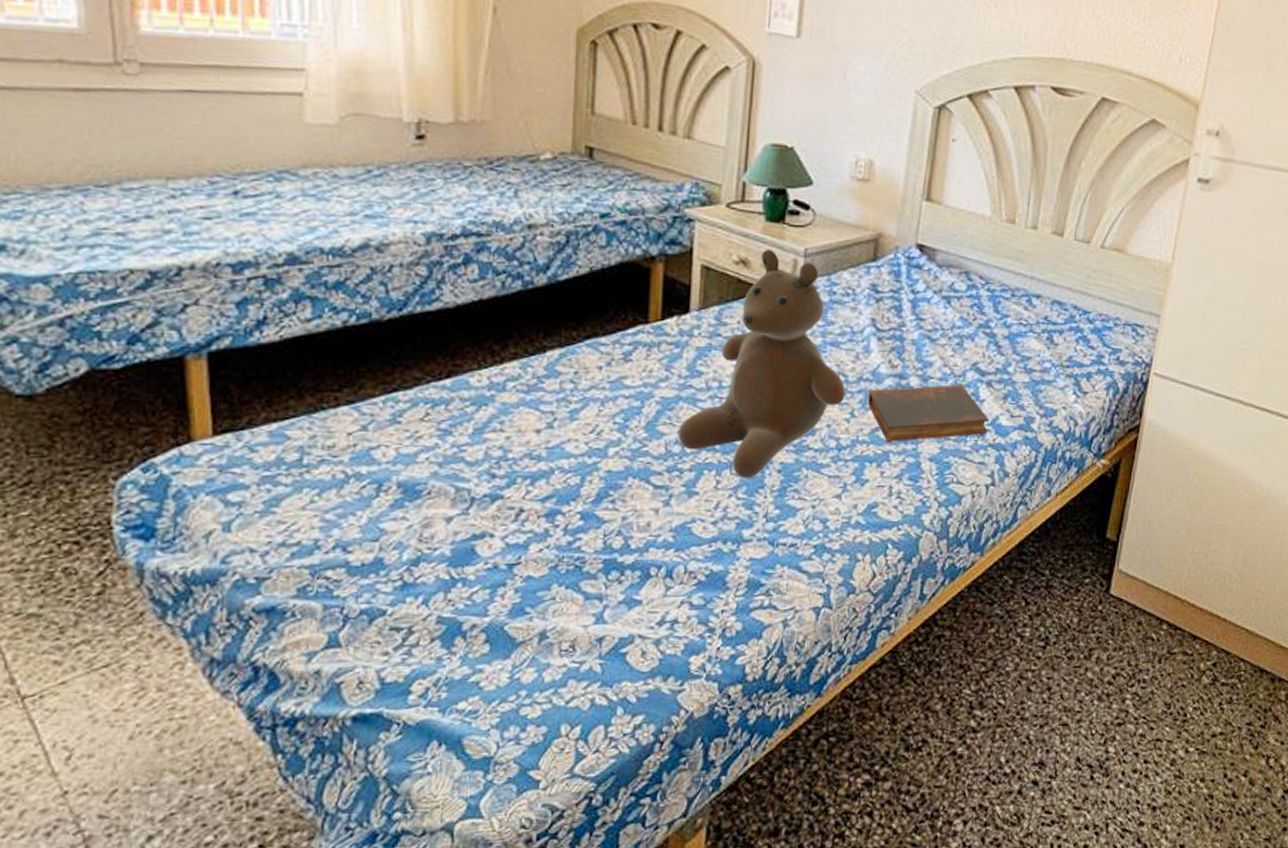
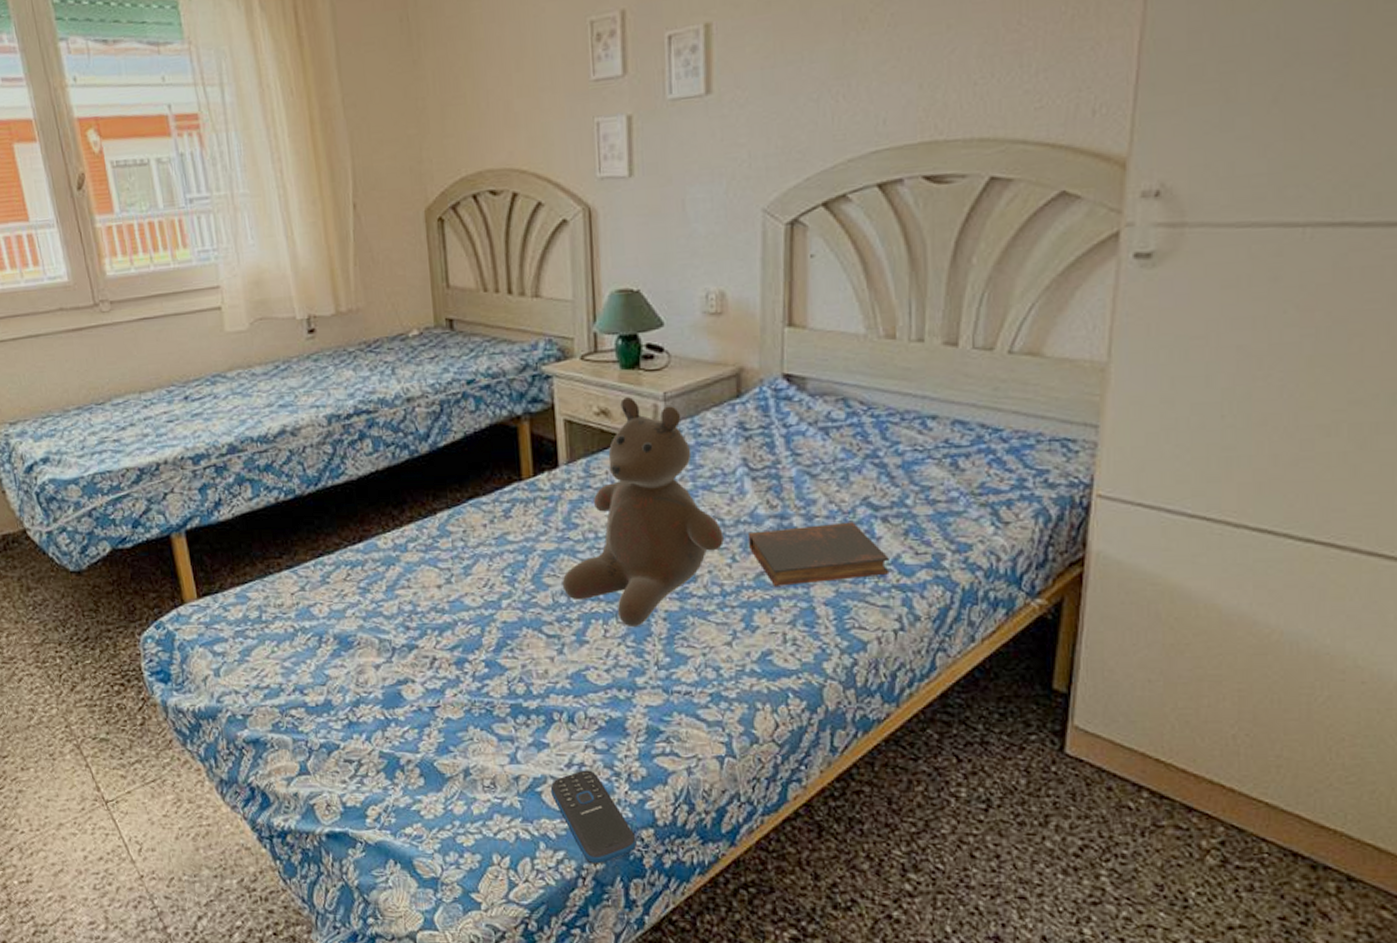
mobile phone: none [636,627,723,727] -> present [550,770,637,864]

